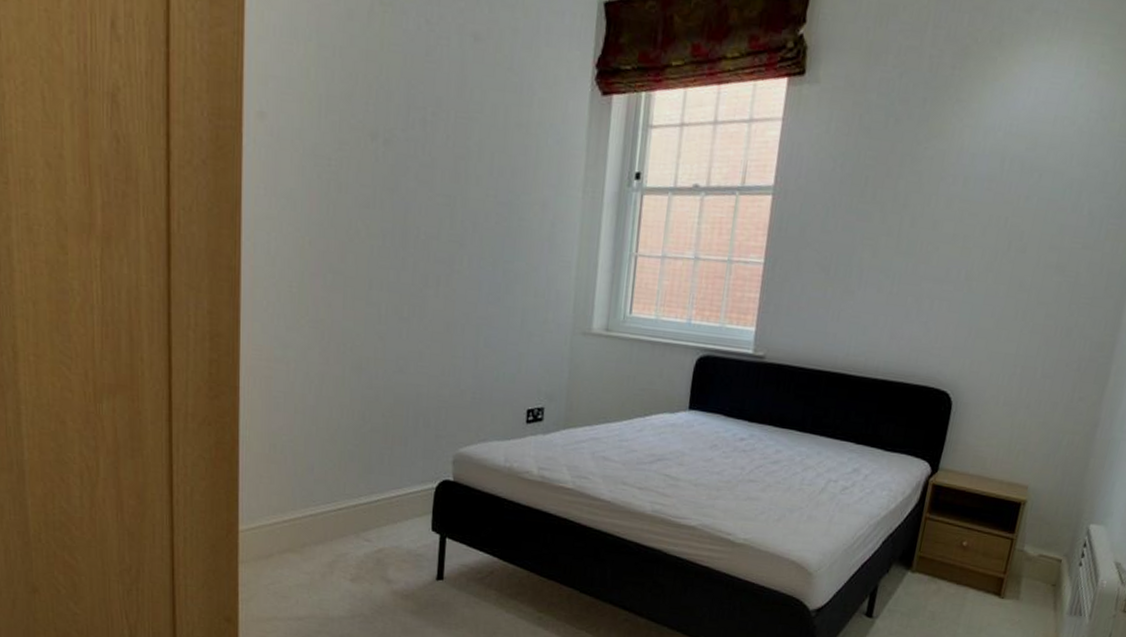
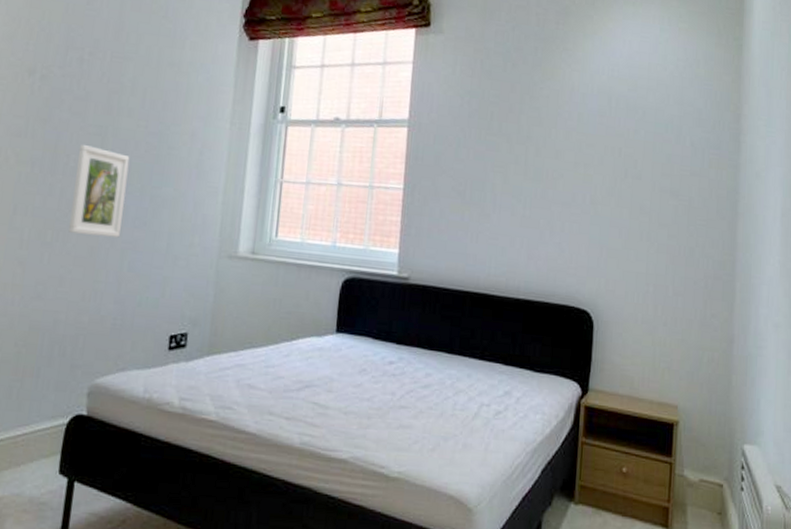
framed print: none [424,215,480,313] -> present [68,144,130,238]

